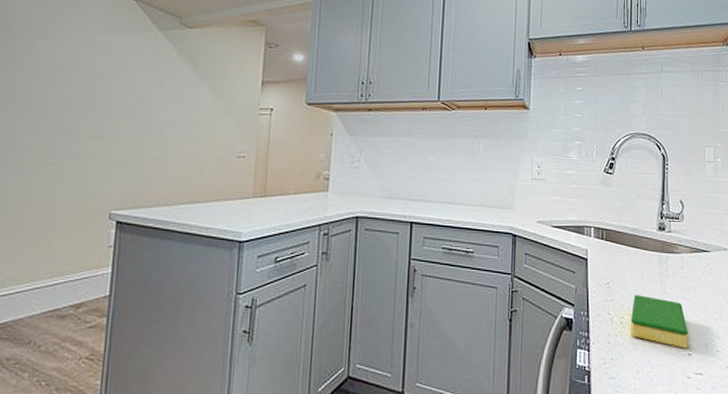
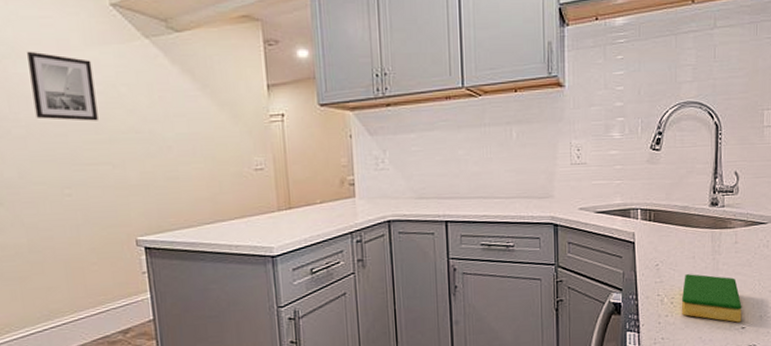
wall art: none [41,30,105,98] -> present [27,51,98,121]

